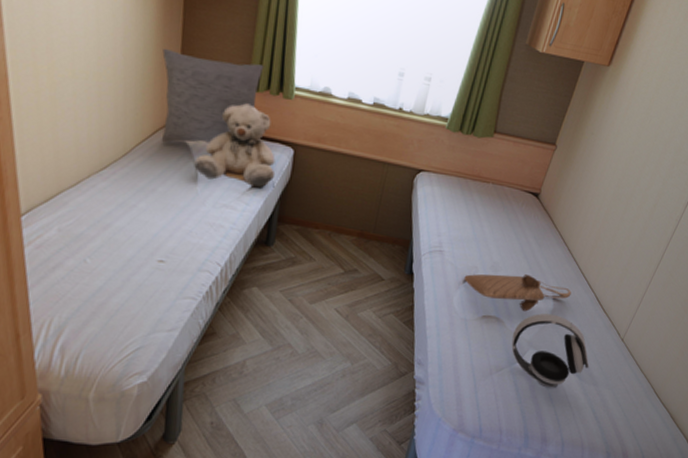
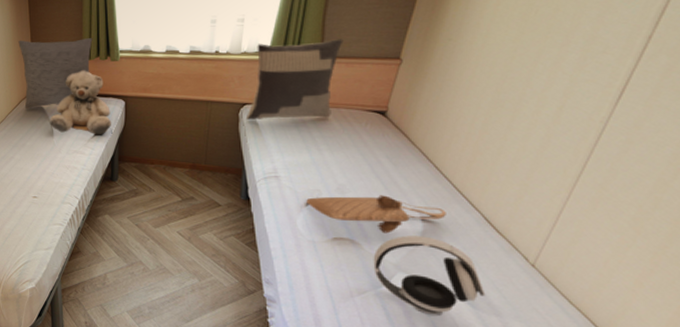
pillow: none [419,108,514,194] -> present [245,39,344,120]

